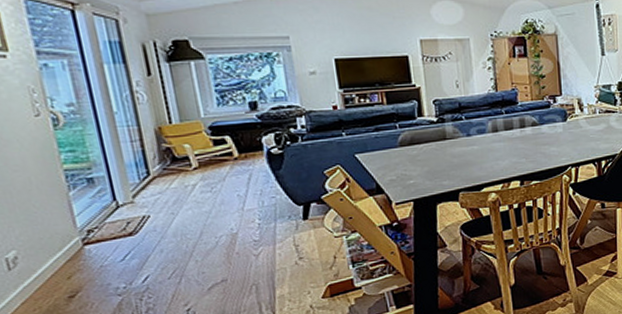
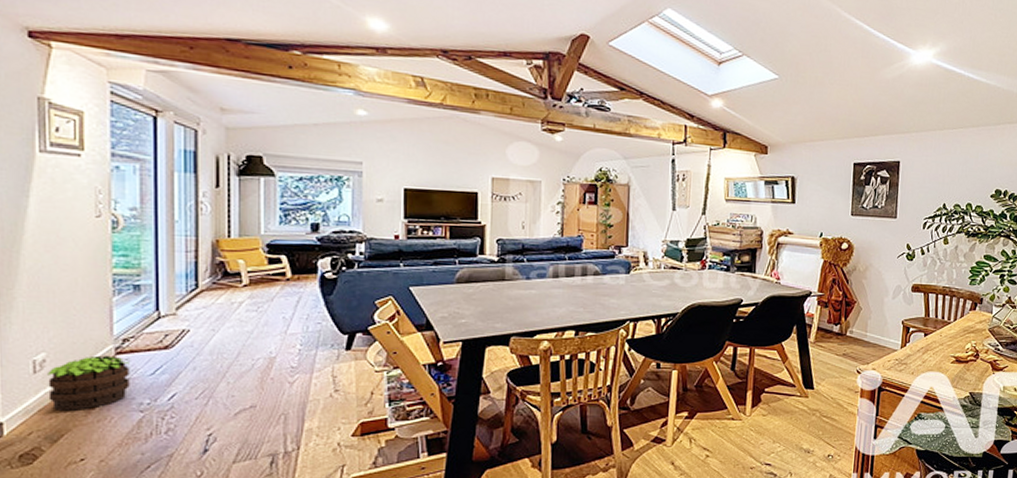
potted plant: none [22,247,103,302] -> present [48,355,130,411]

